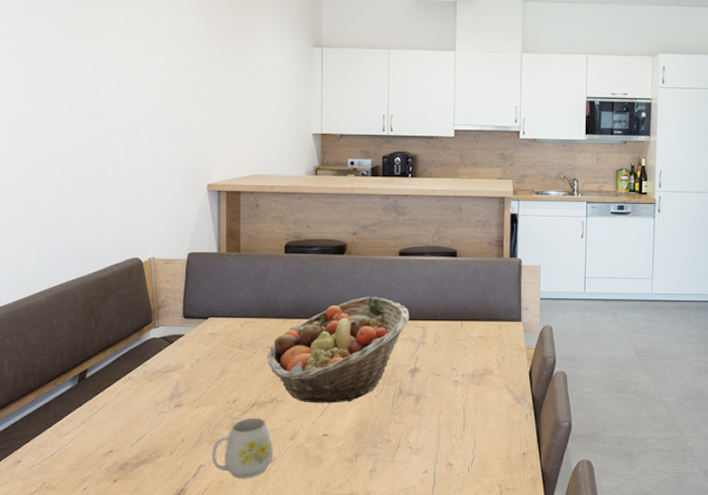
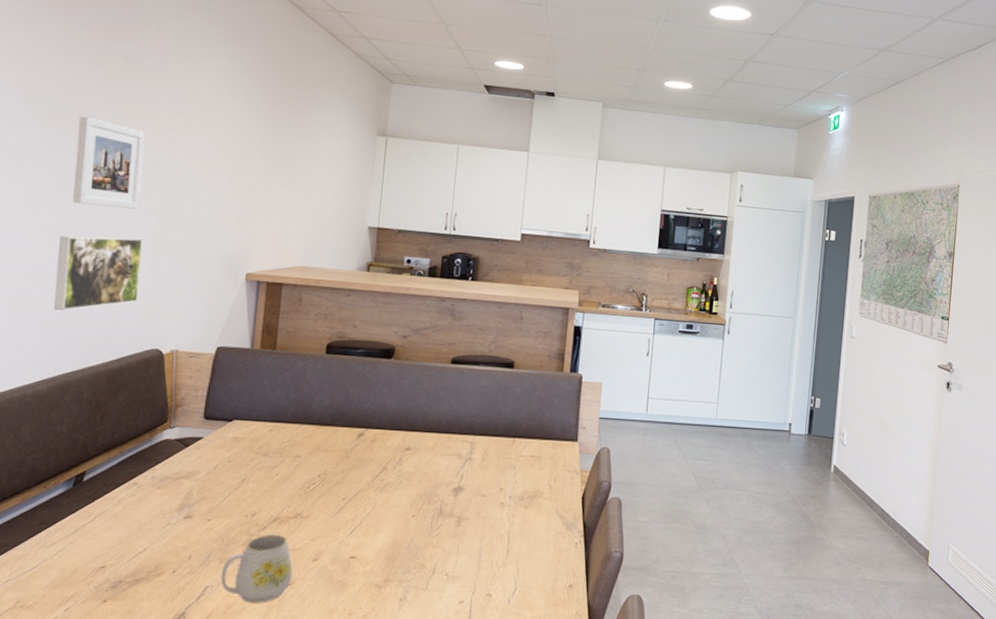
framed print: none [43,159,115,228] -> present [53,236,143,311]
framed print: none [48,50,107,132] -> present [73,116,145,209]
fruit basket: present [268,297,410,403] -> none [295,406,458,522]

